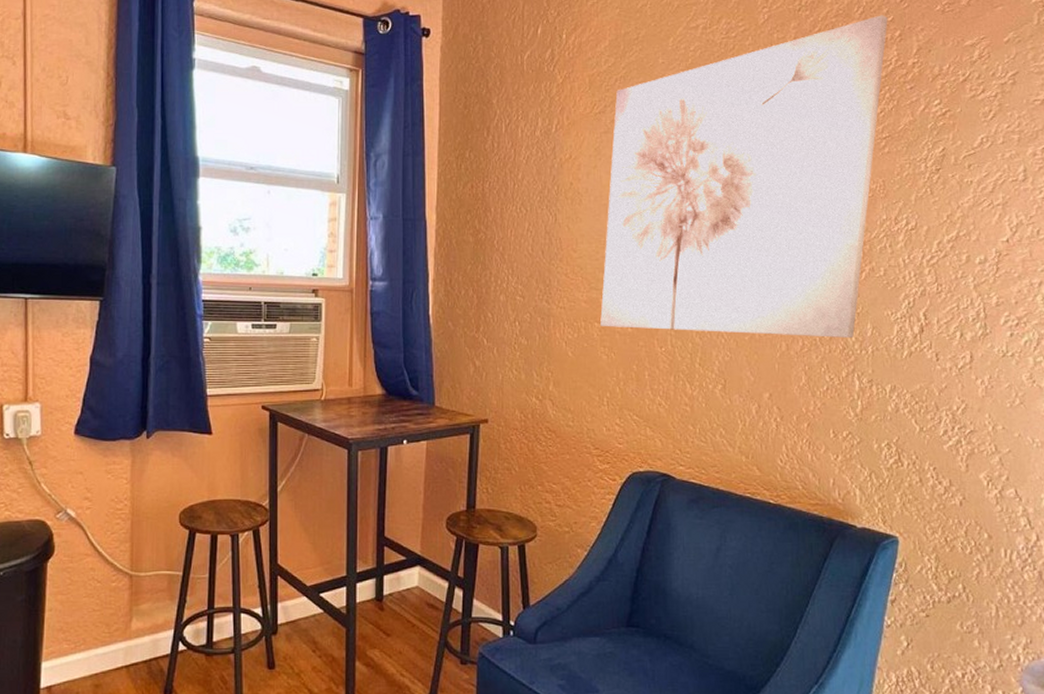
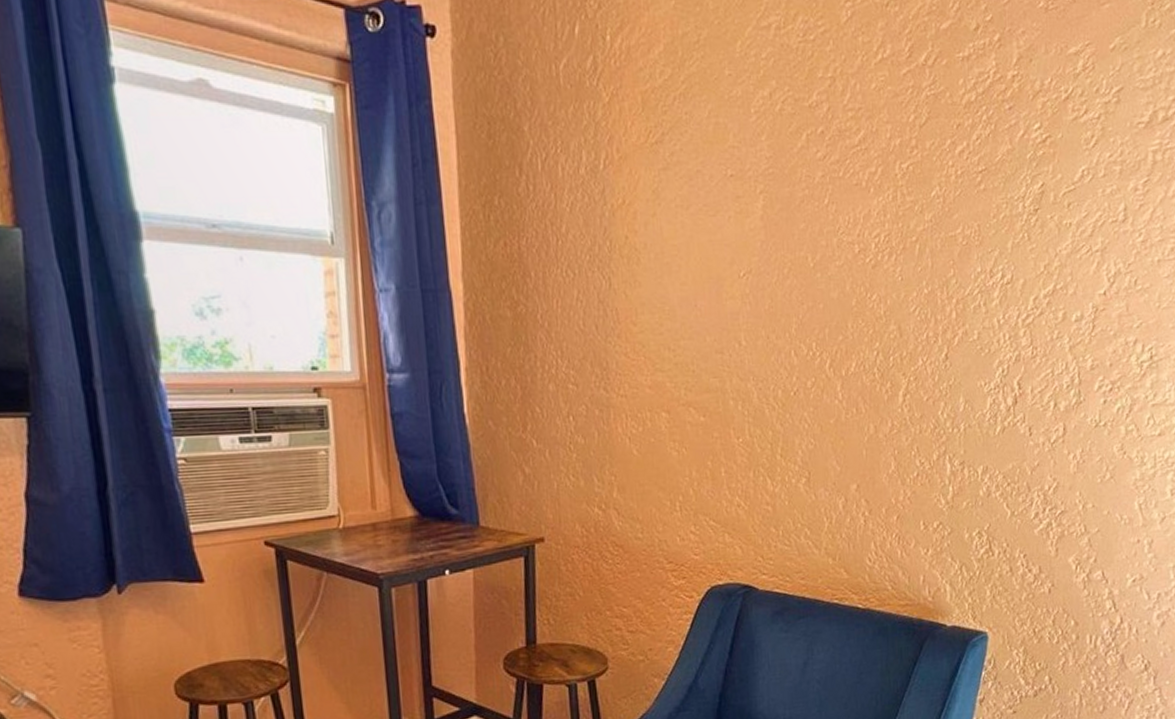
wall art: present [600,15,888,338] -> none [668,13,986,417]

